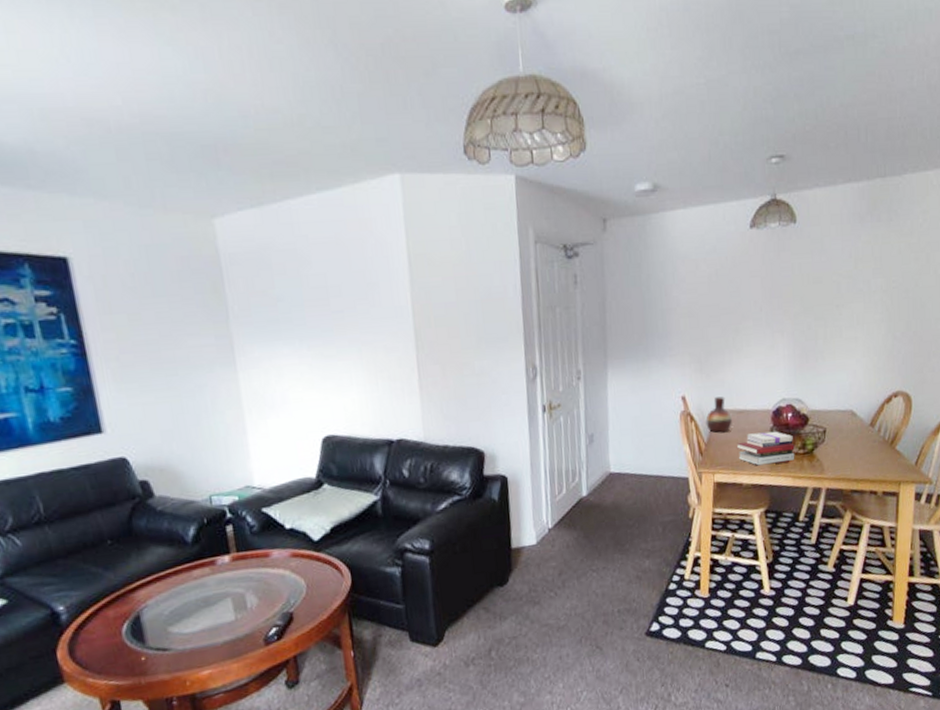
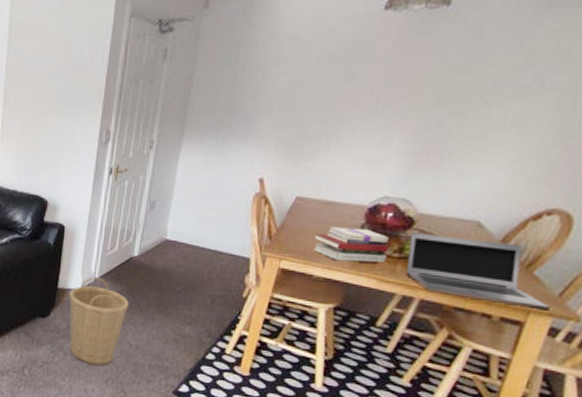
basket: none [524,528,587,627] -> present [69,277,129,366]
vase: present [705,396,732,433] -> none [281,184,315,221]
laptop: none [808,426,912,481] -> present [406,232,550,311]

